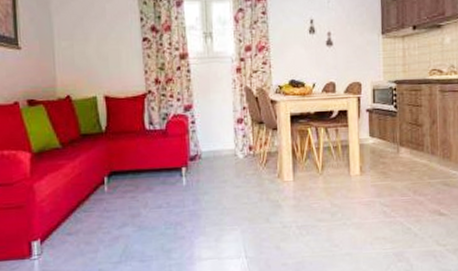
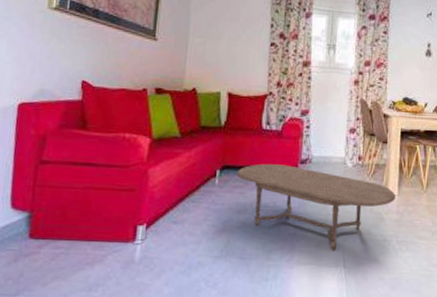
coffee table: none [125,163,291,244] -> present [237,163,396,251]

